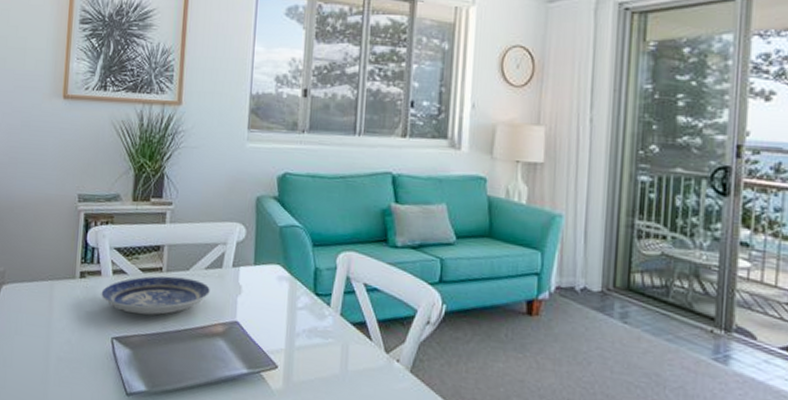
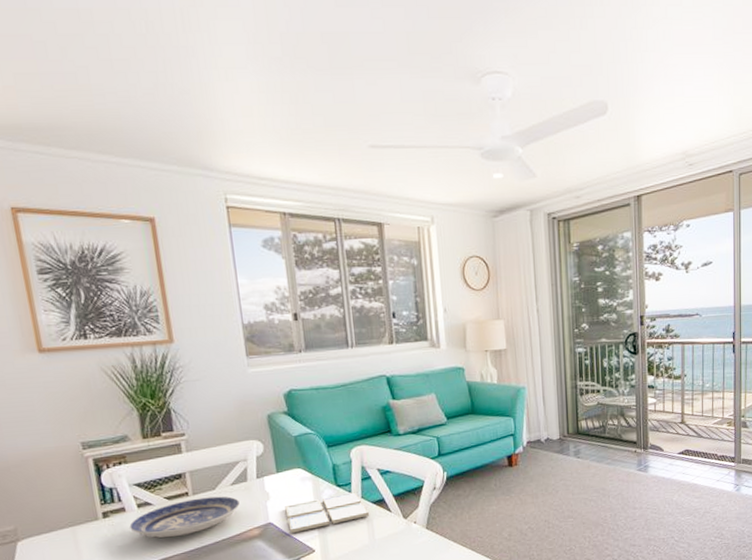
drink coaster: none [254,305,346,341] -> present [285,492,369,533]

